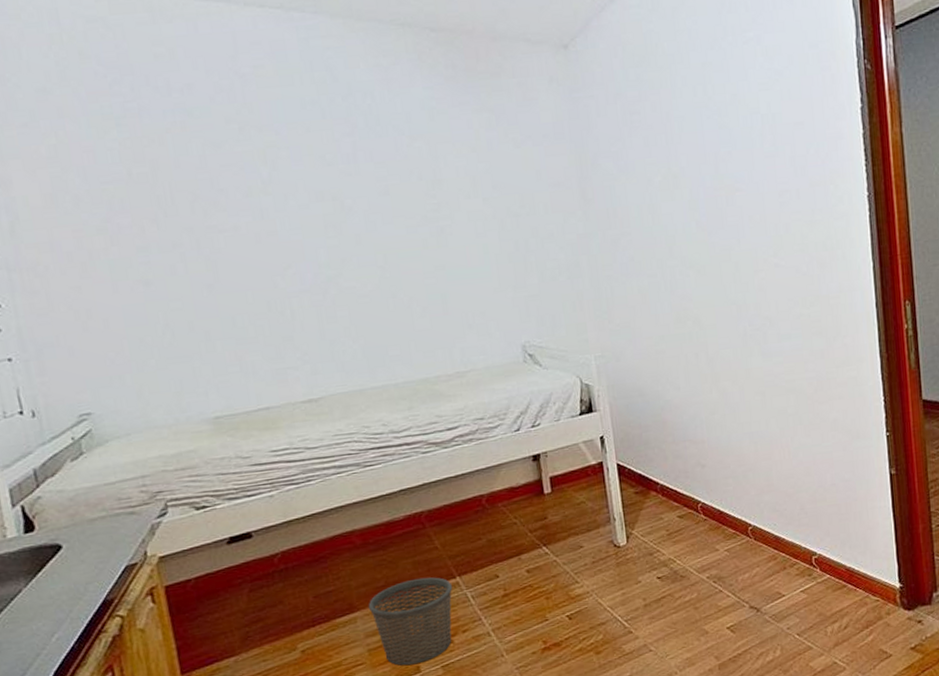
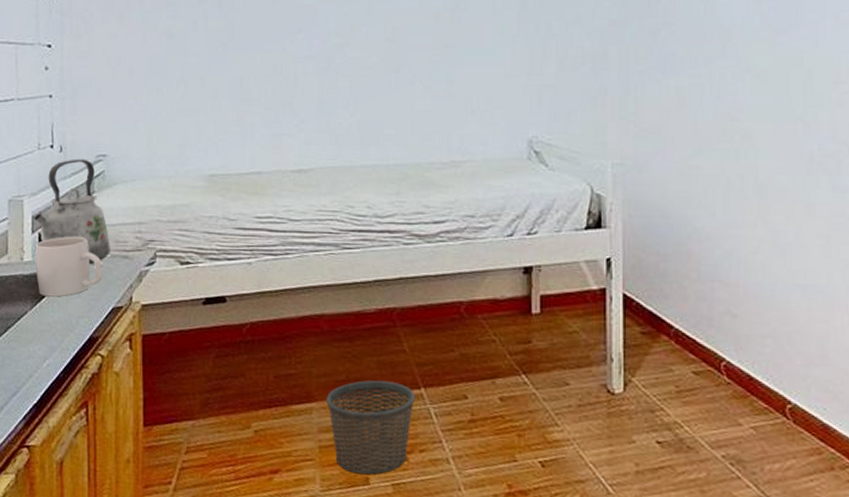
kettle: none [11,420,113,528] -> present [33,158,110,265]
mug: none [19,501,109,570] -> present [35,236,103,297]

